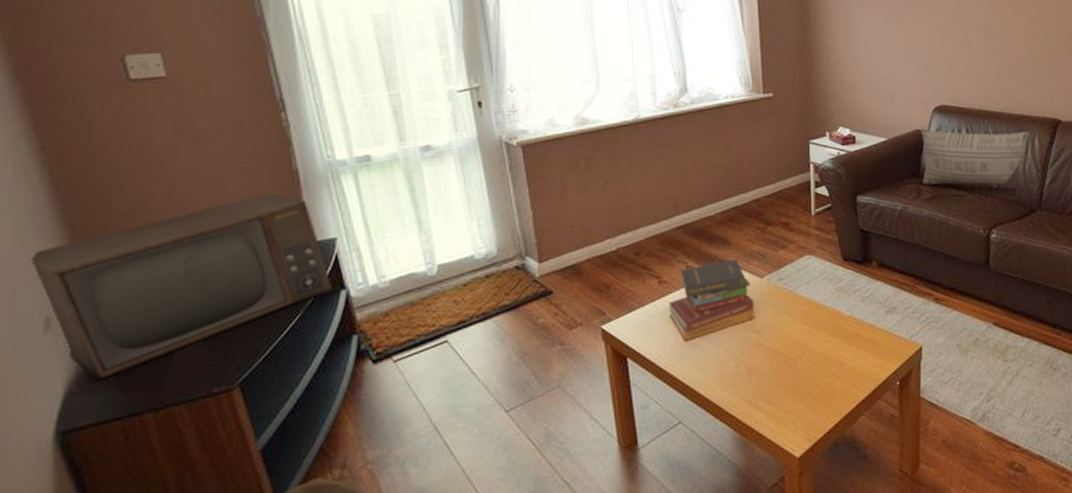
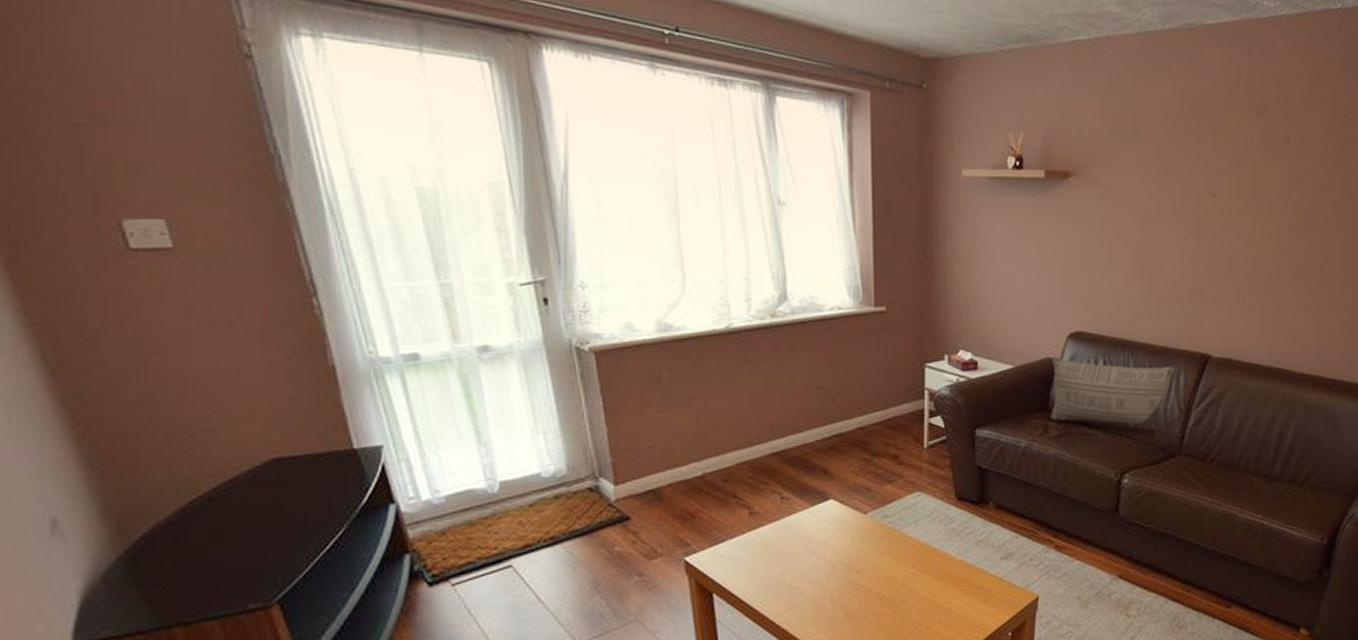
television: present [29,192,333,382] -> none [27,389,381,592]
books: present [669,259,755,341] -> none [761,492,856,579]

